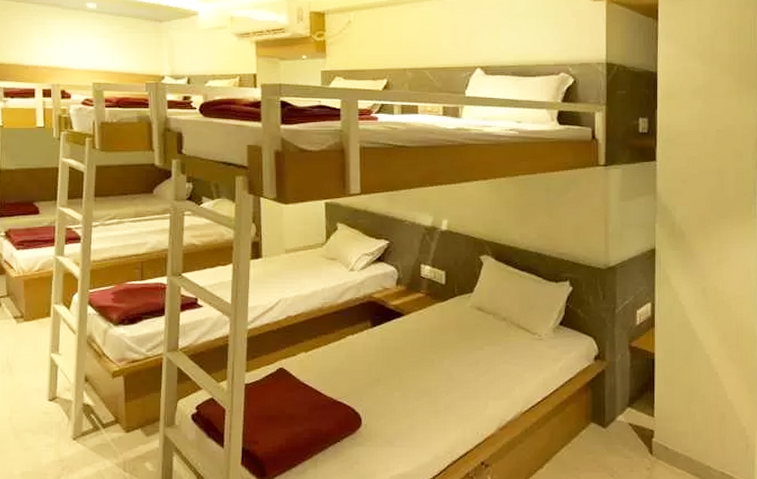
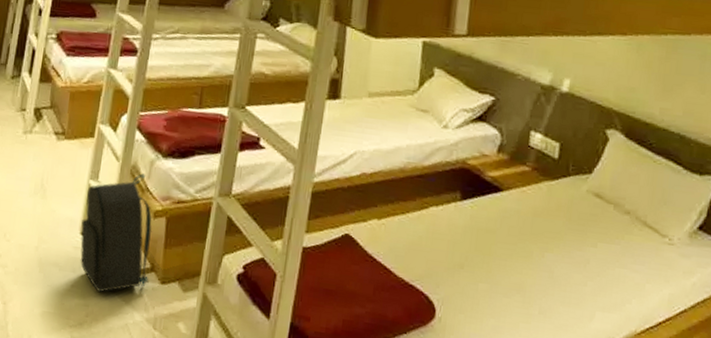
backpack: none [48,342,115,448] -> present [80,173,153,293]

